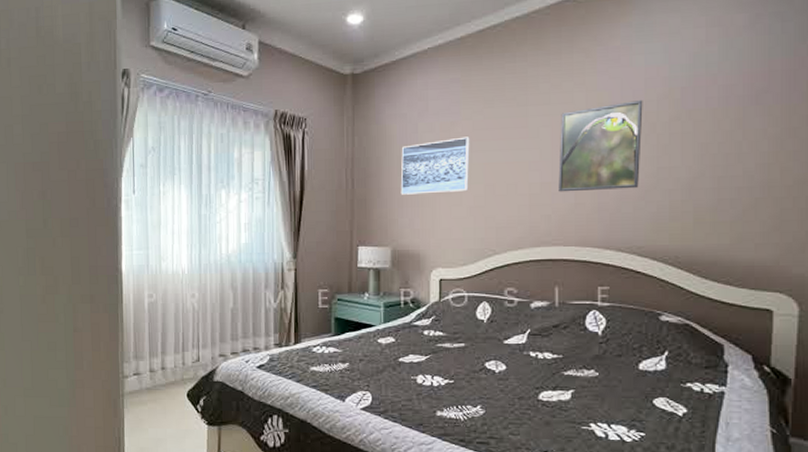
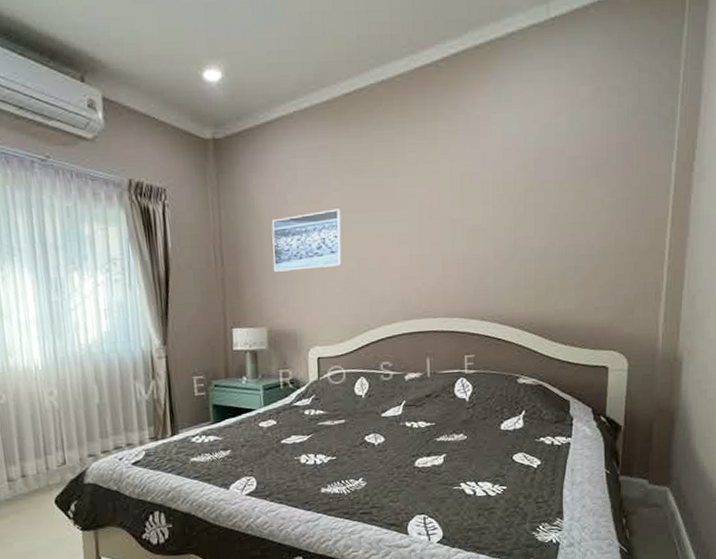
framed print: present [558,100,643,192] -> none [426,171,501,265]

